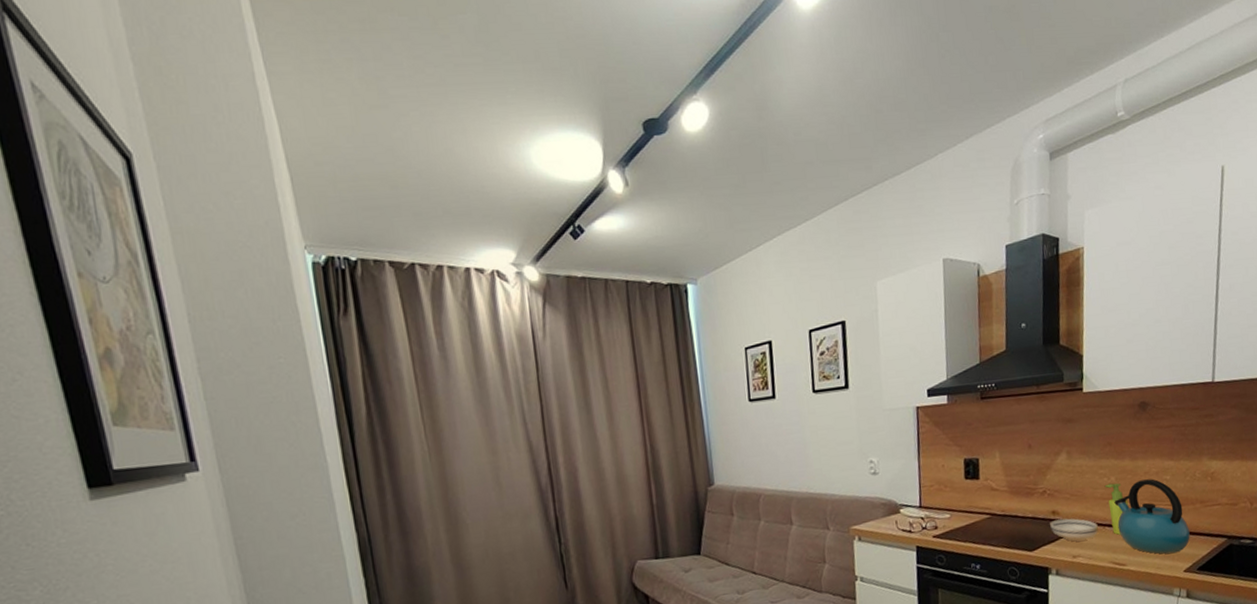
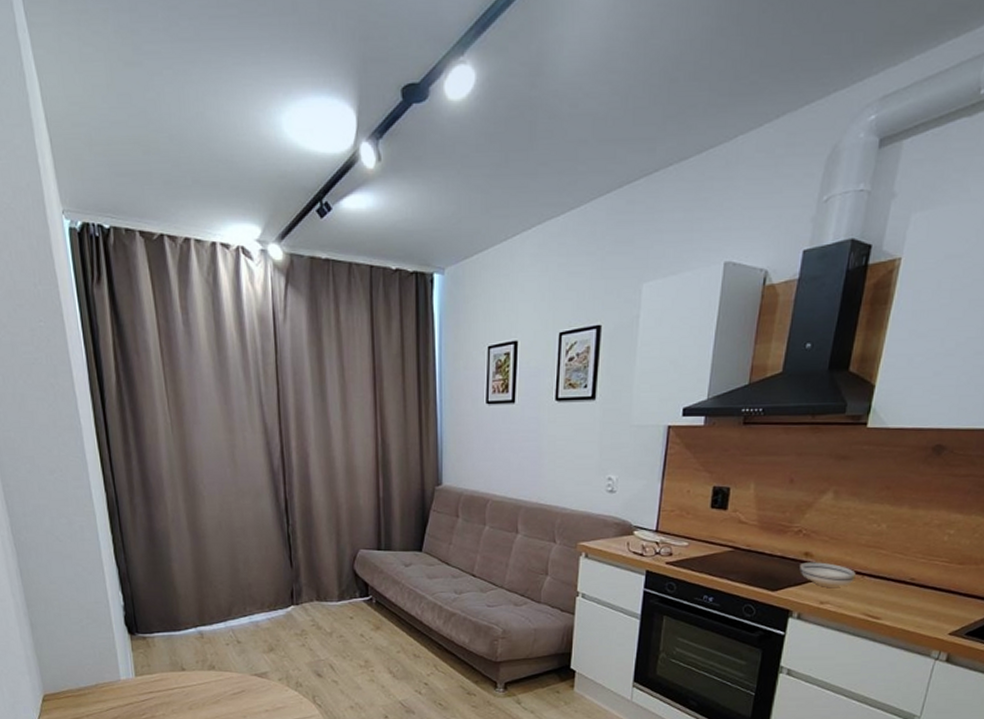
soap dispenser: present [1104,483,1129,535] -> none [872,531,897,586]
kettle: present [1114,478,1190,554] -> none [879,531,966,614]

